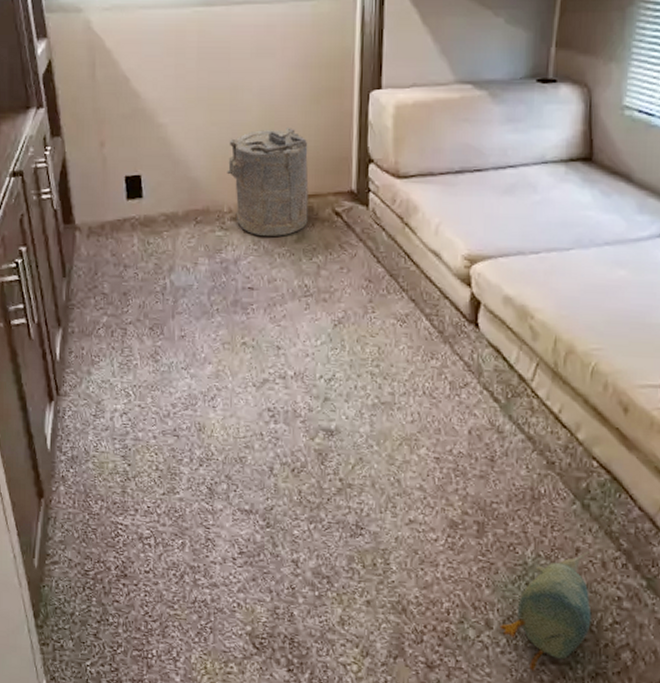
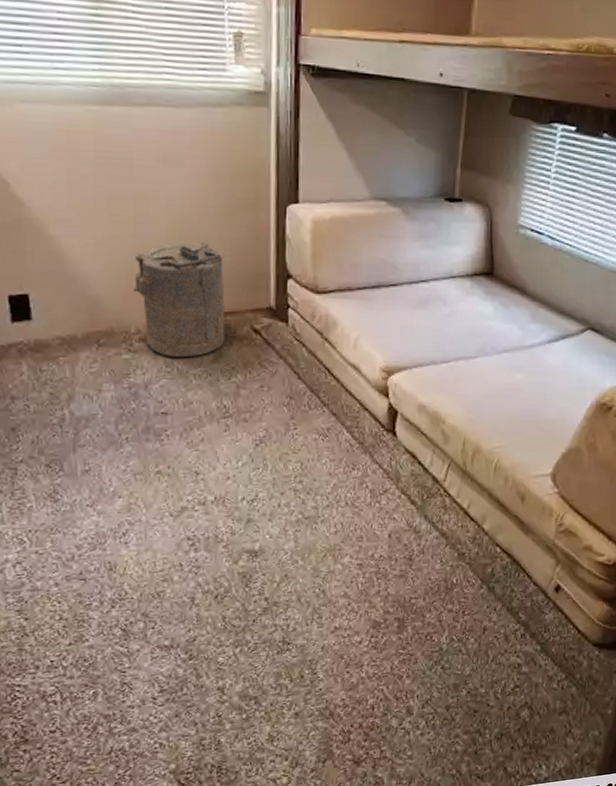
plush toy: present [499,551,592,671] -> none [419,629,497,745]

